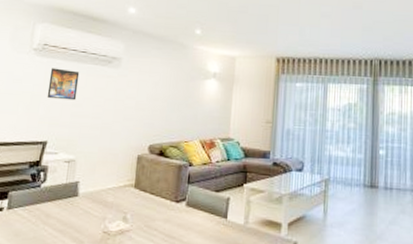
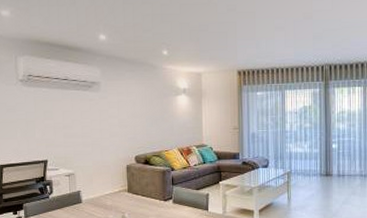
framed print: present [47,68,80,101] -> none [38,96,66,124]

